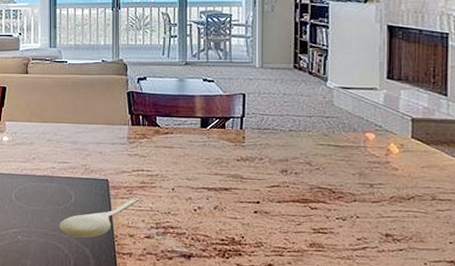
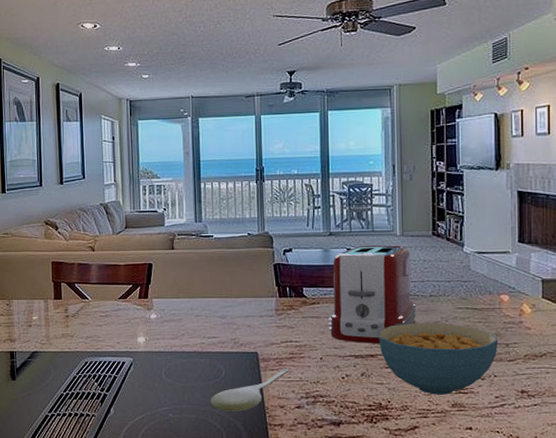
toaster: none [182,77,275,178] -> present [329,245,417,344]
cereal bowl: none [233,157,362,234] -> present [378,323,499,395]

